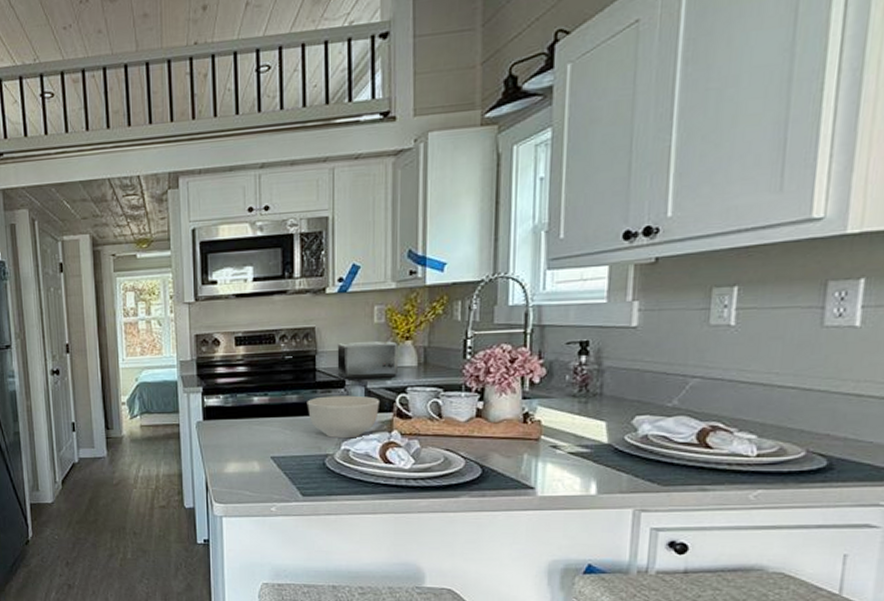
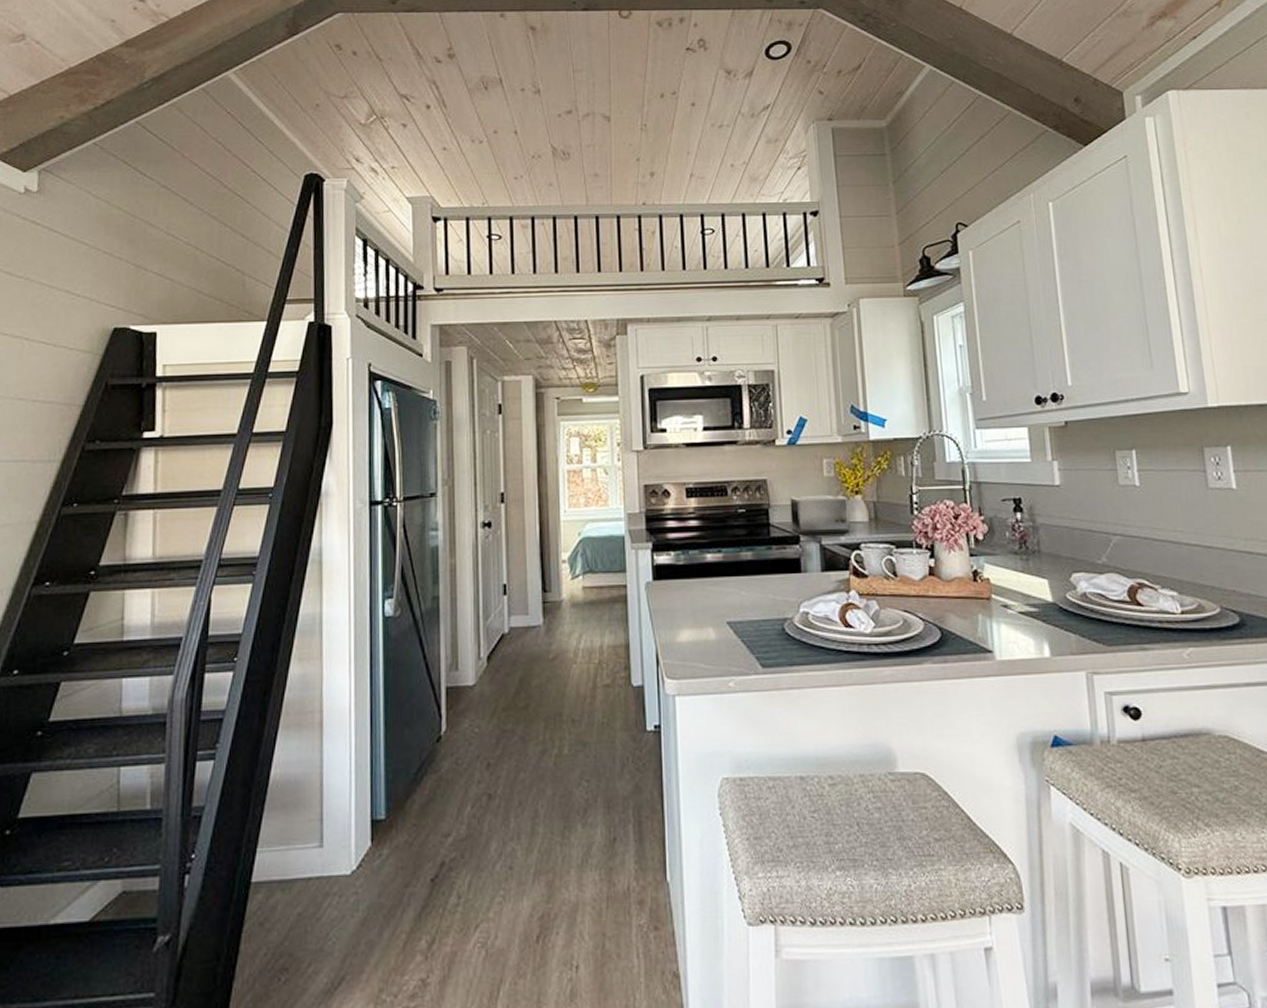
bowl: present [307,395,381,439] -> none [762,552,836,600]

